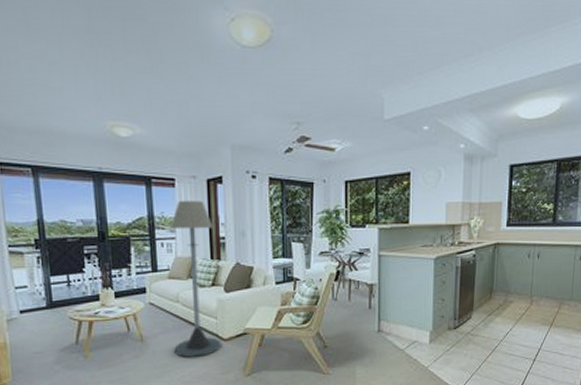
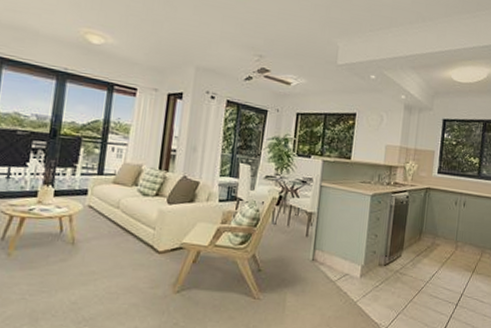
floor lamp: present [170,200,221,357] -> none [104,109,167,268]

